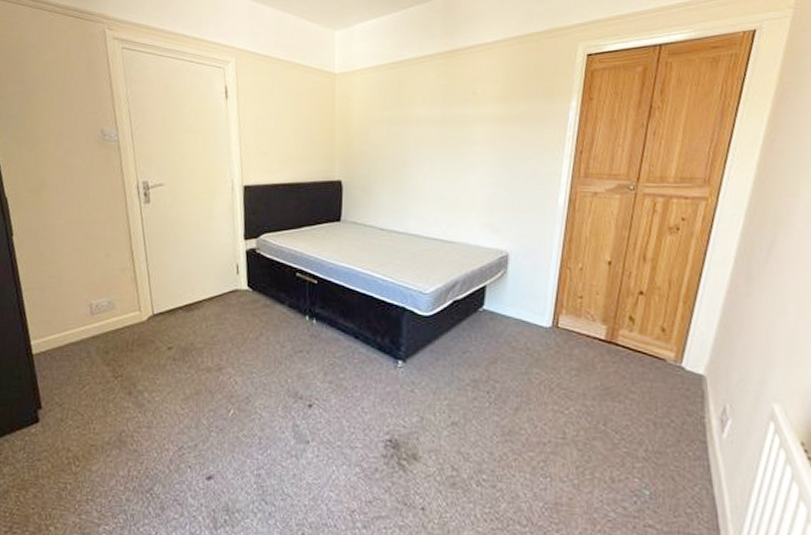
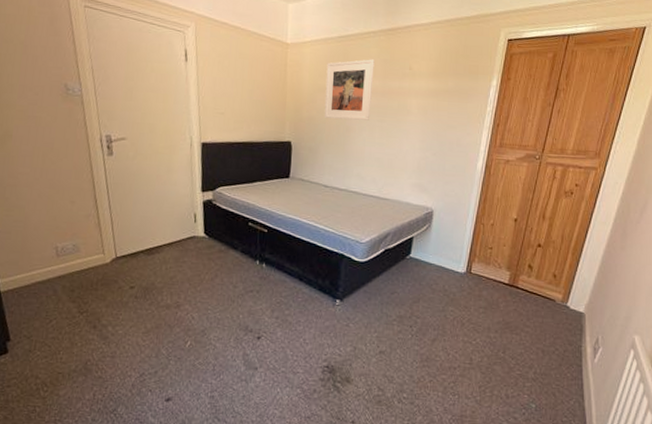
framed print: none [377,85,433,154] -> present [324,59,375,120]

